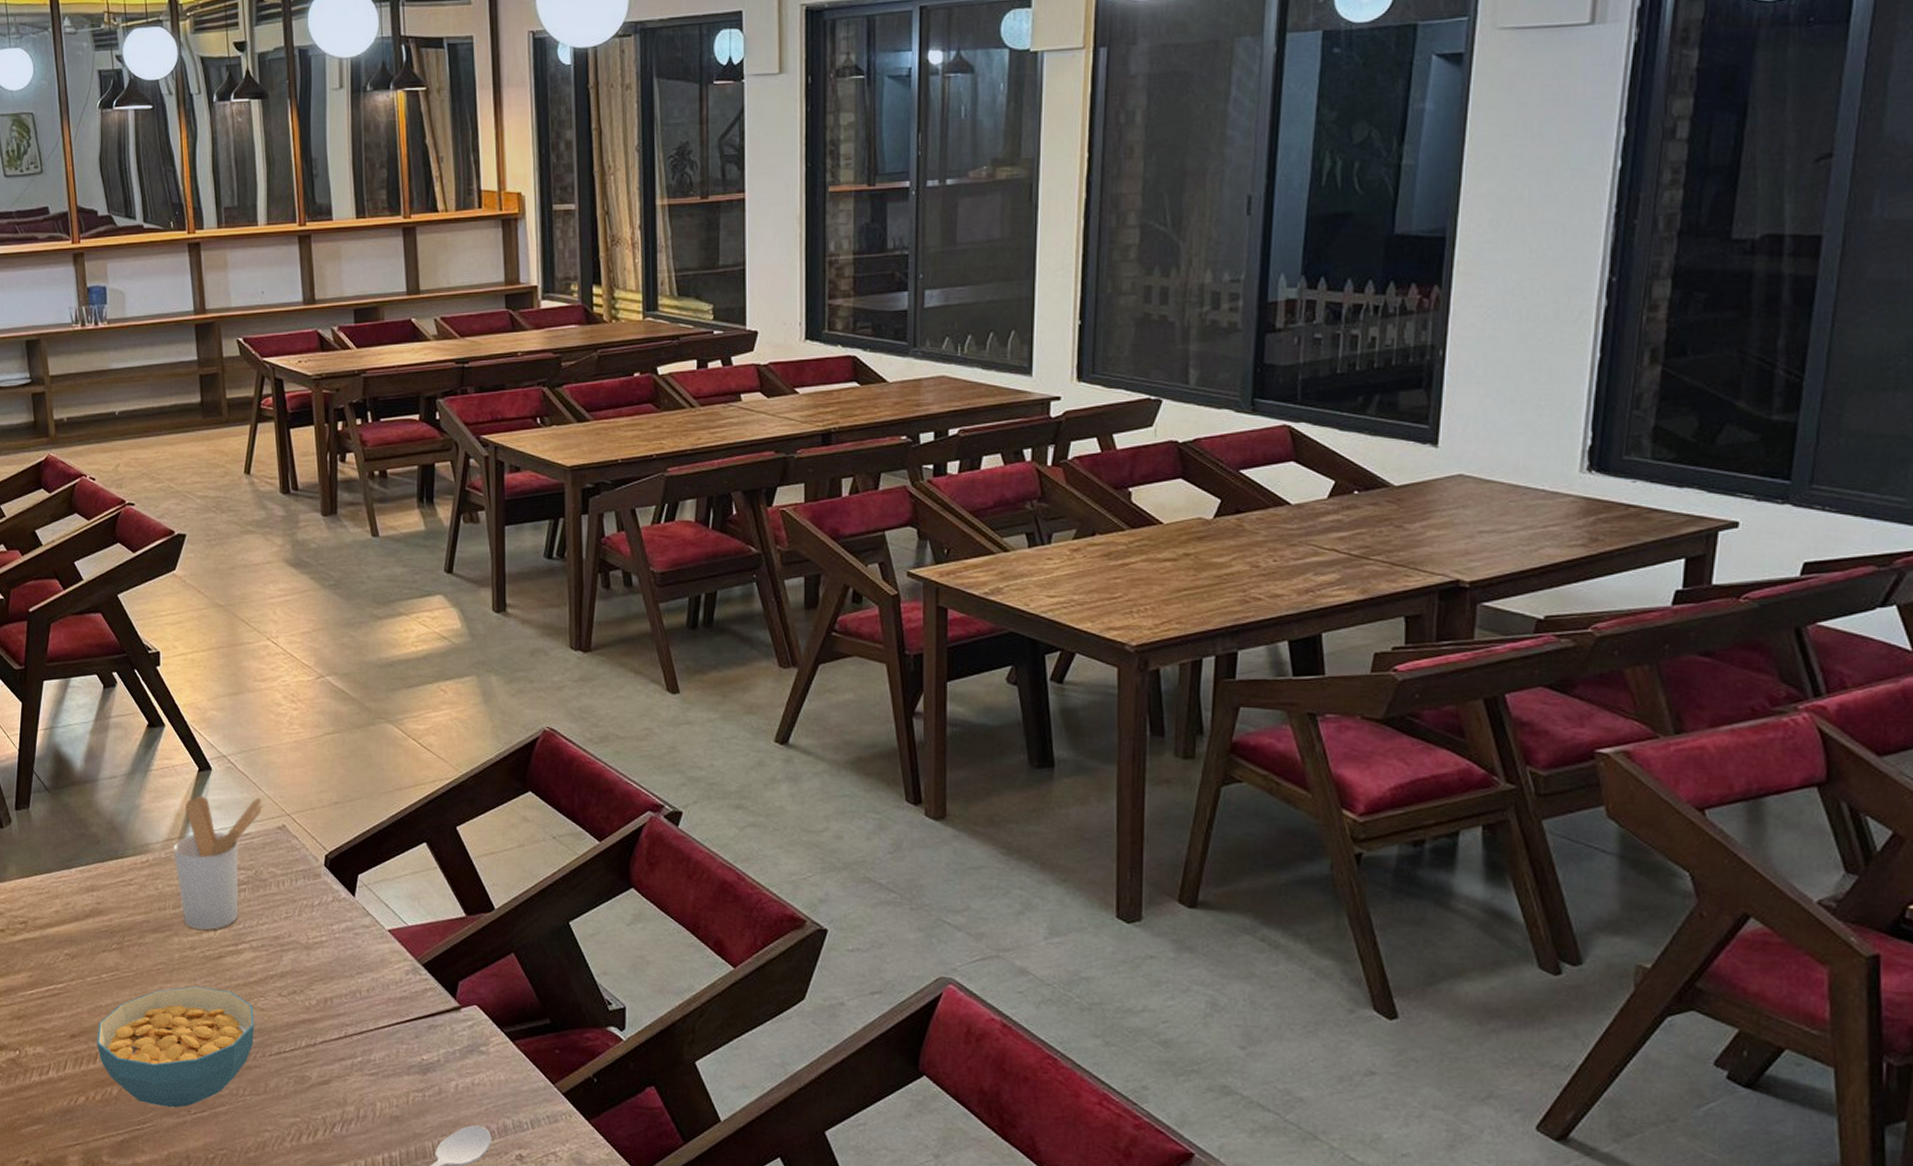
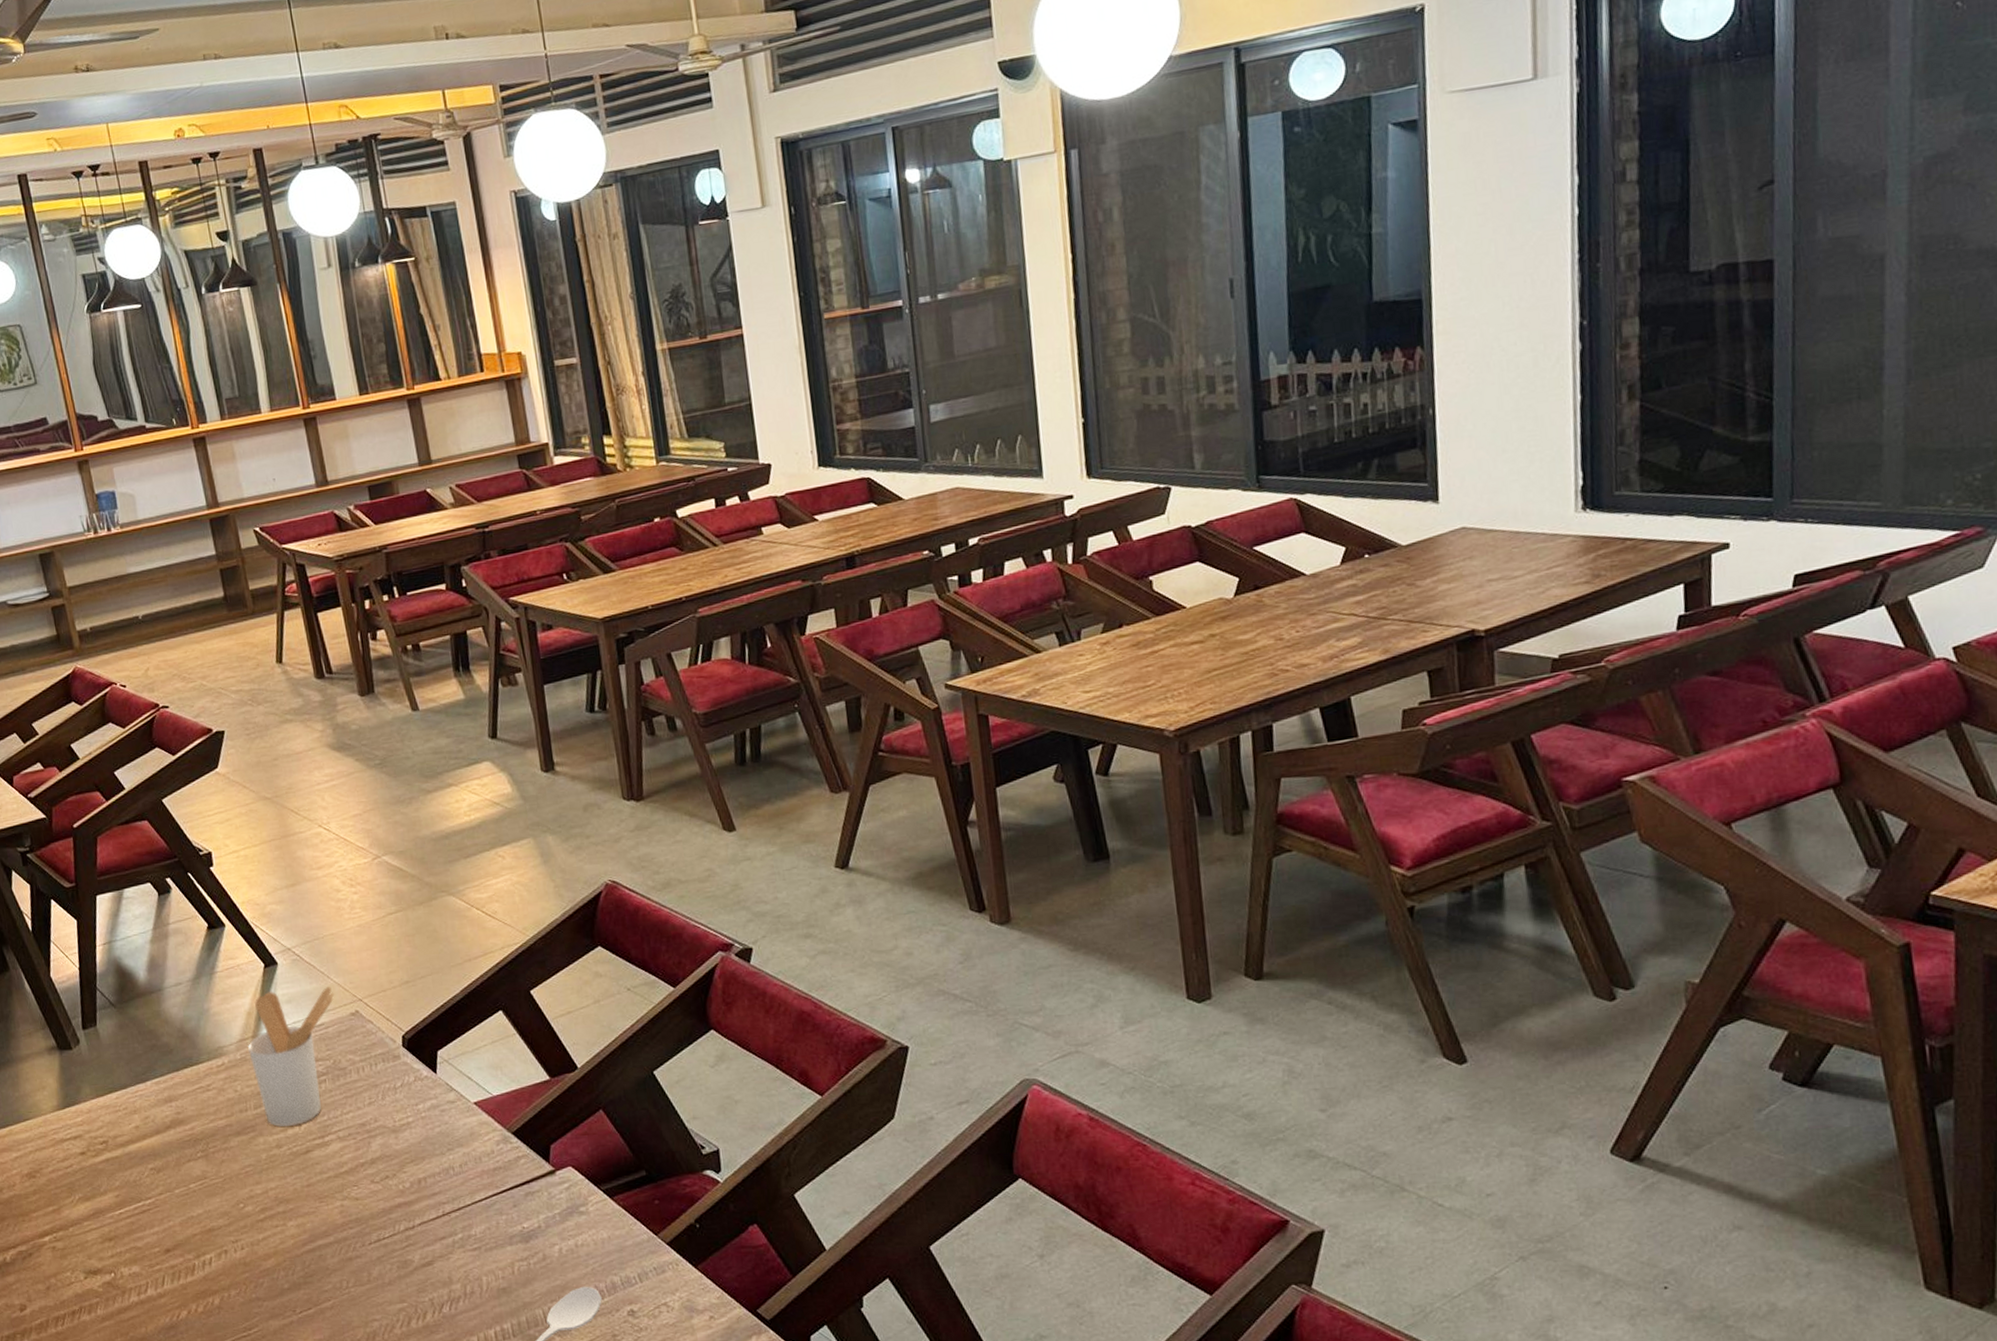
cereal bowl: present [96,986,255,1108] -> none [192,1183,352,1310]

